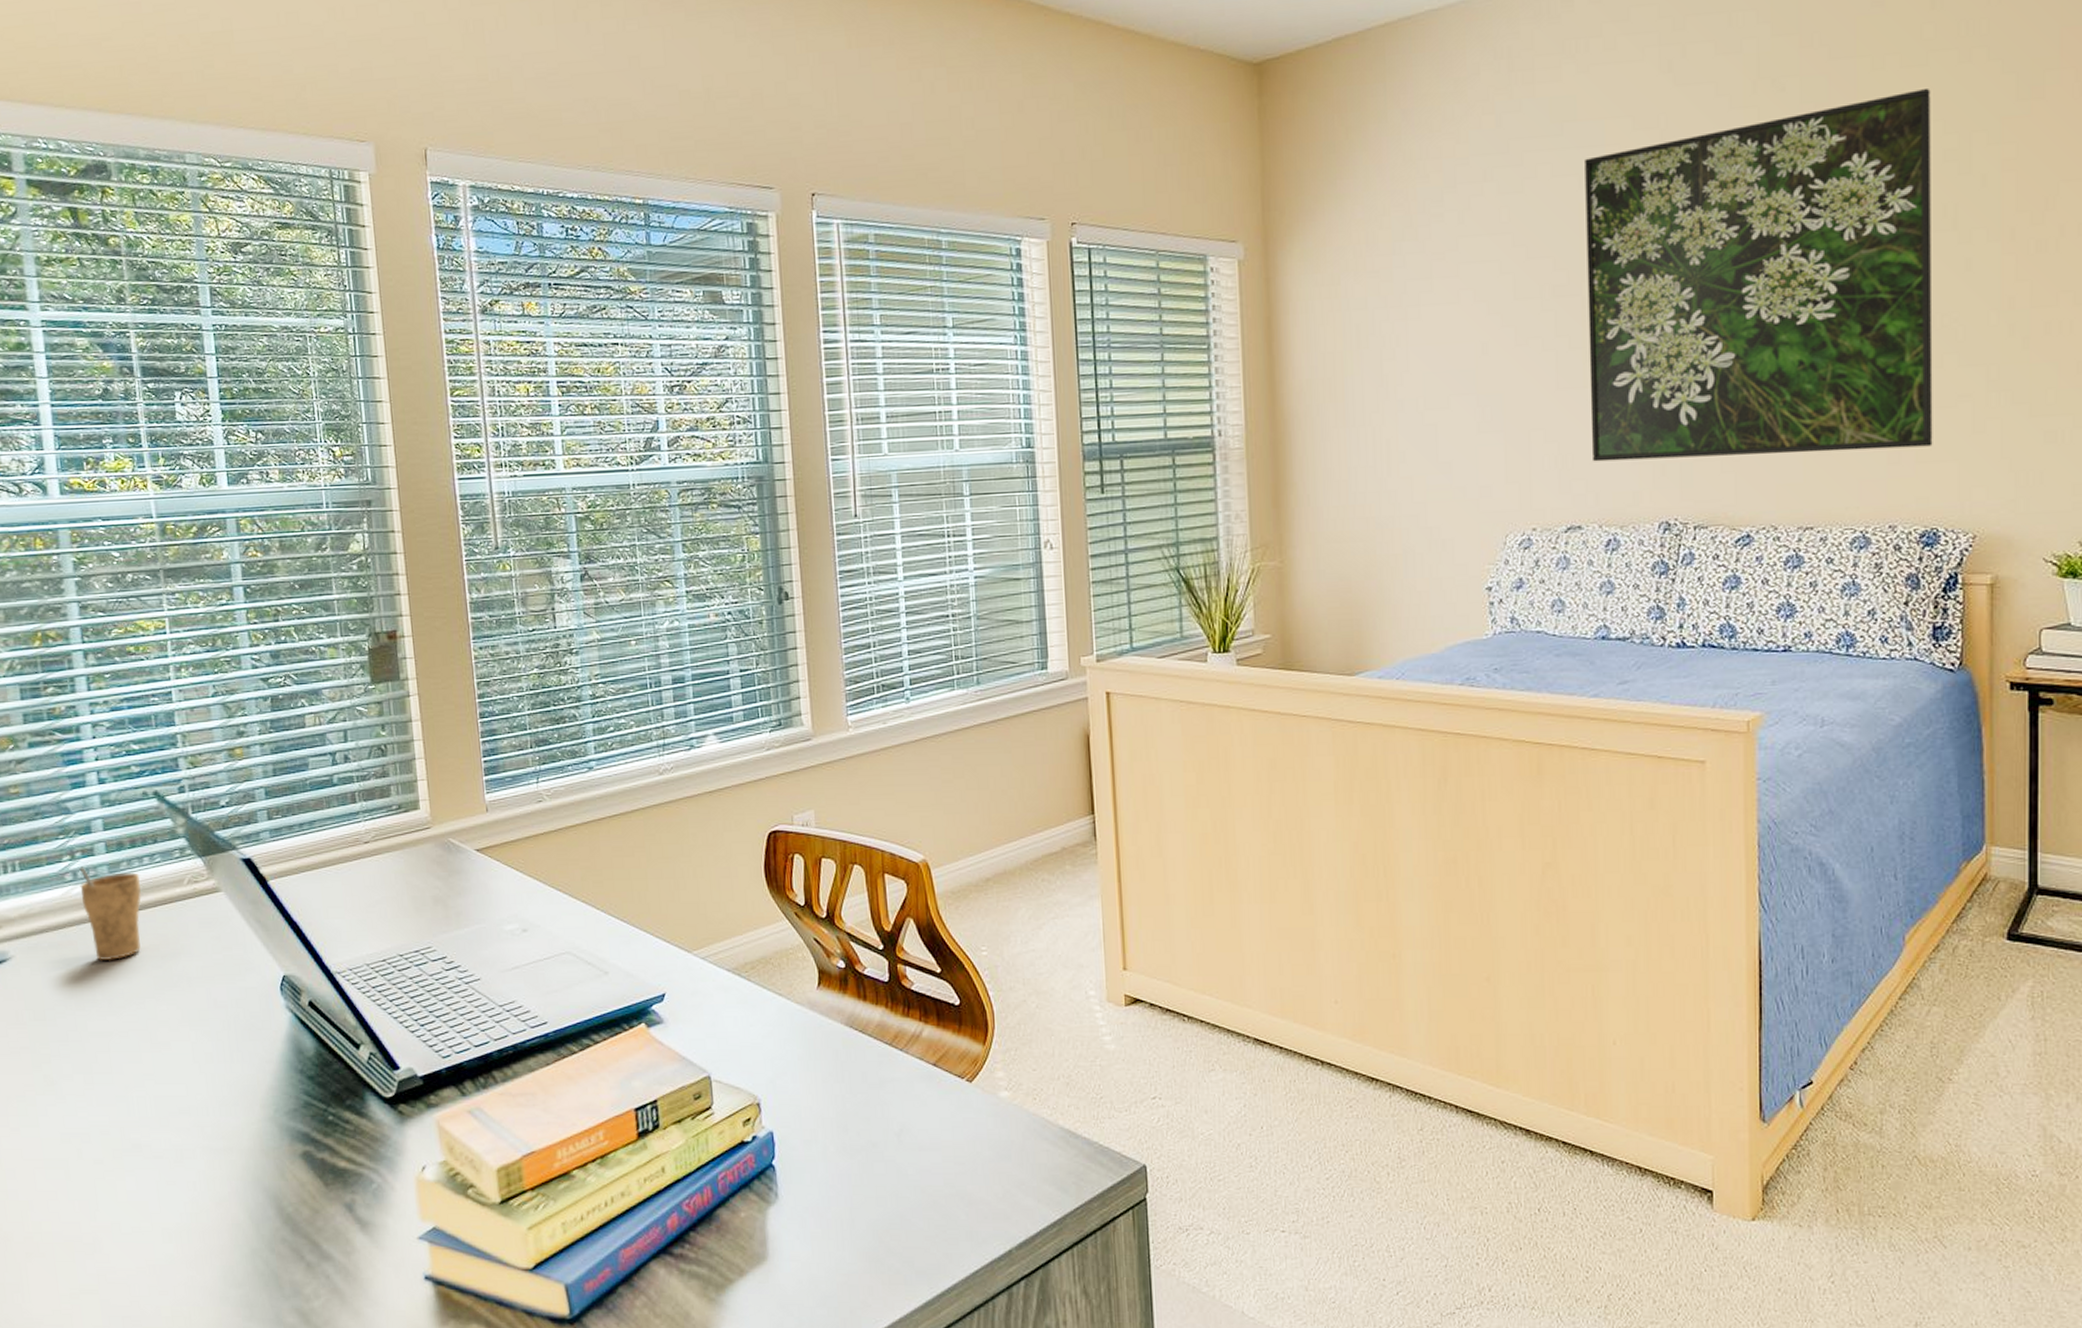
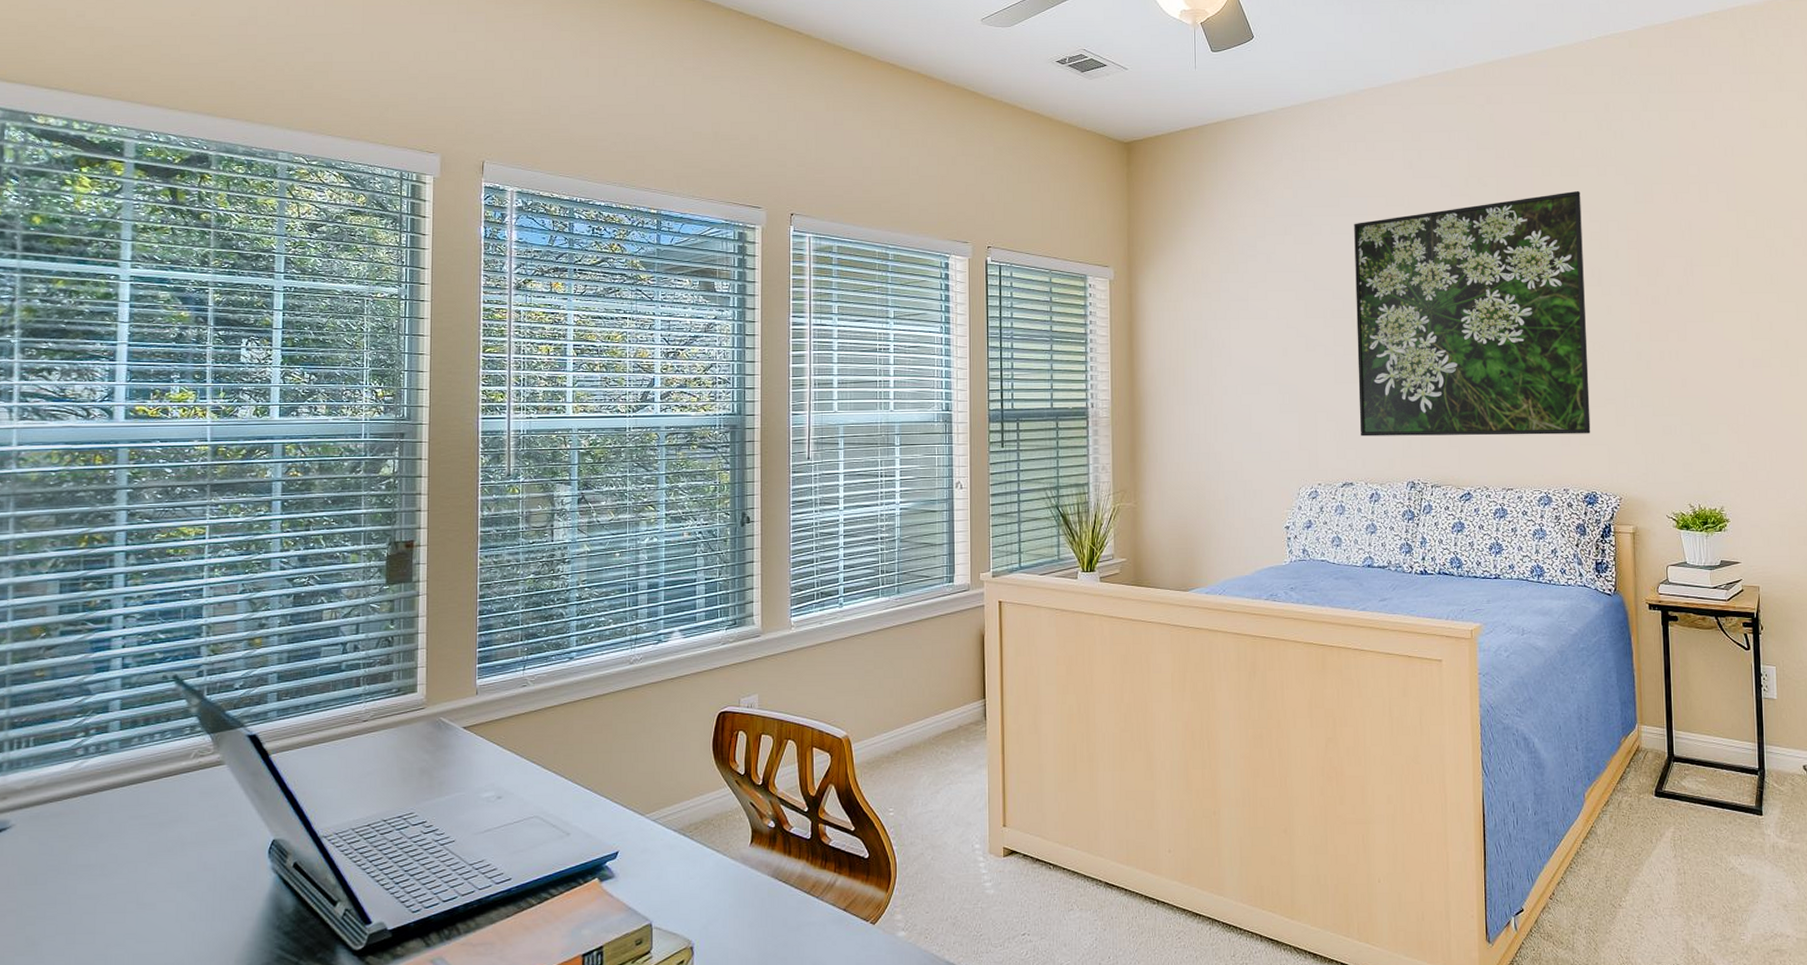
cup: present [79,866,142,961] -> none [89,742,149,829]

